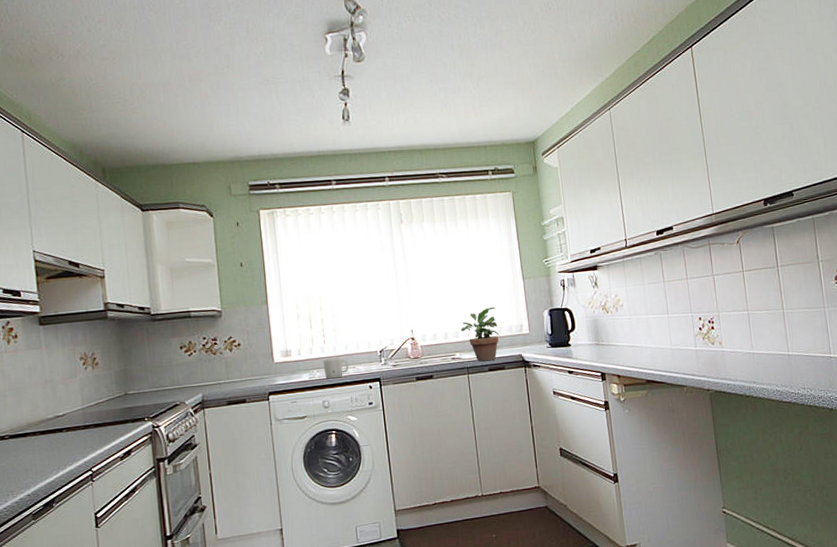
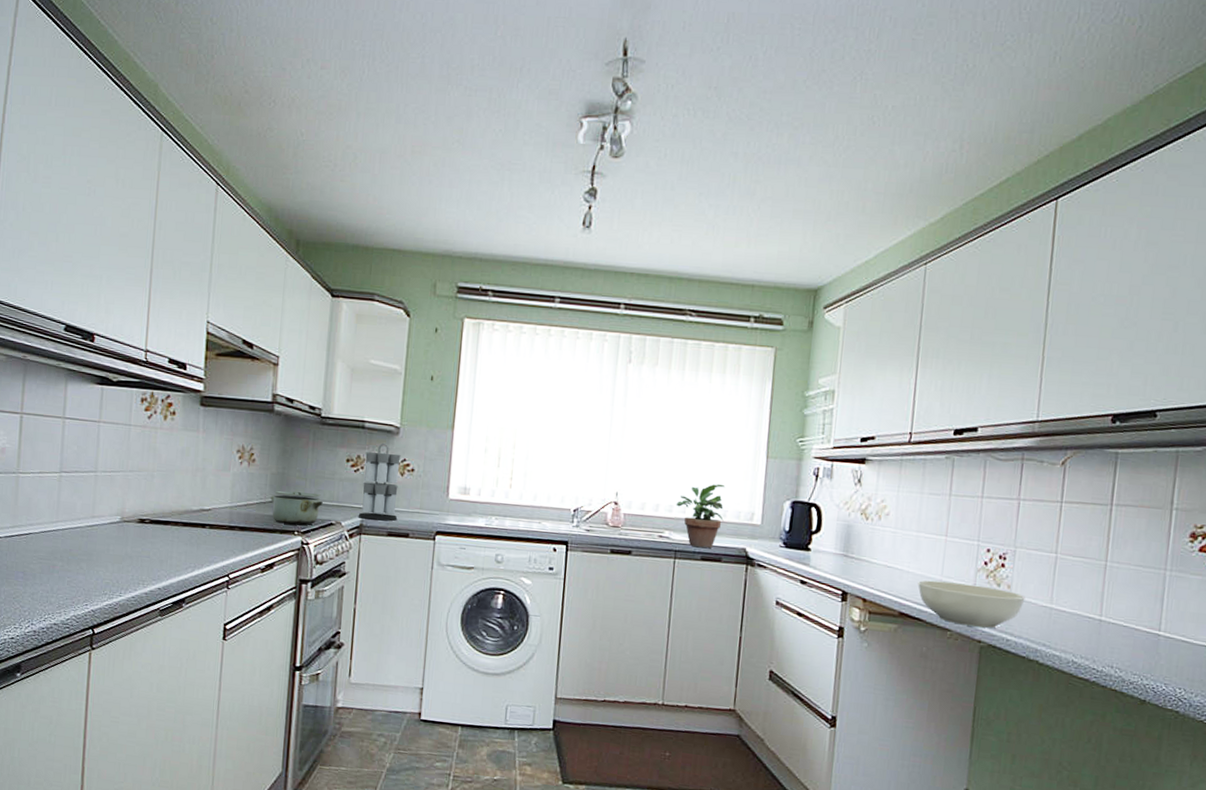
saucepan: none [118,381,166,414] -> present [271,490,323,526]
spice rack: none [196,326,234,395] -> present [358,442,401,521]
mug: present [323,357,349,379] -> none [504,506,534,532]
bowl: none [655,346,734,380] -> present [917,580,1025,629]

